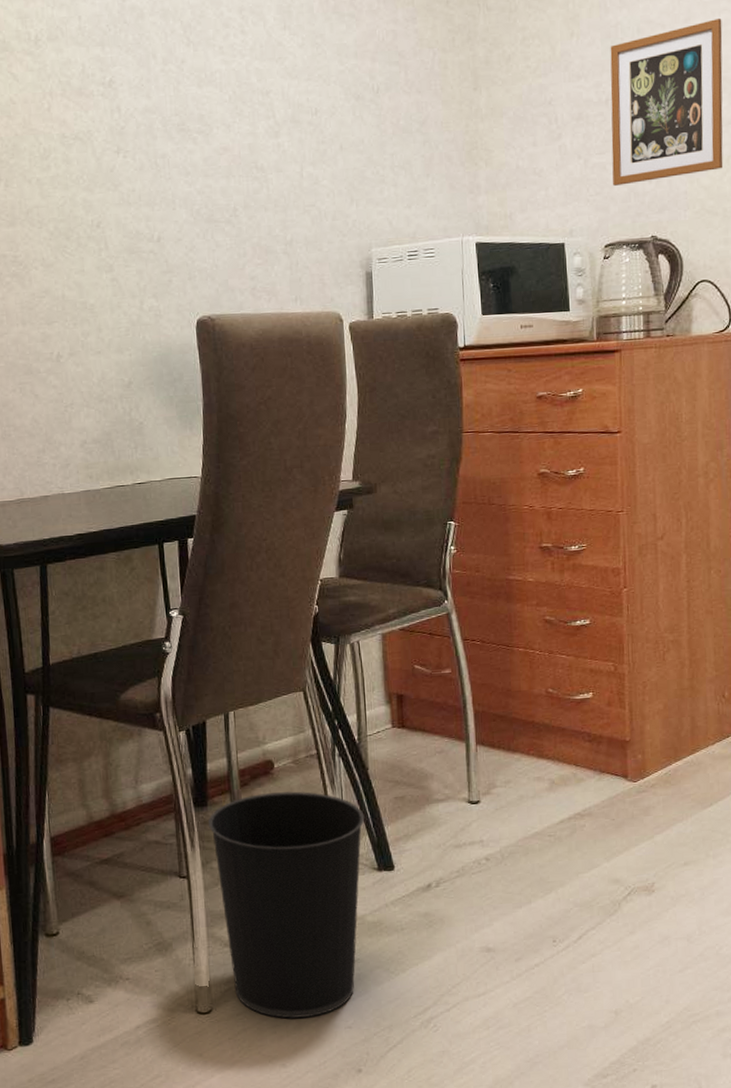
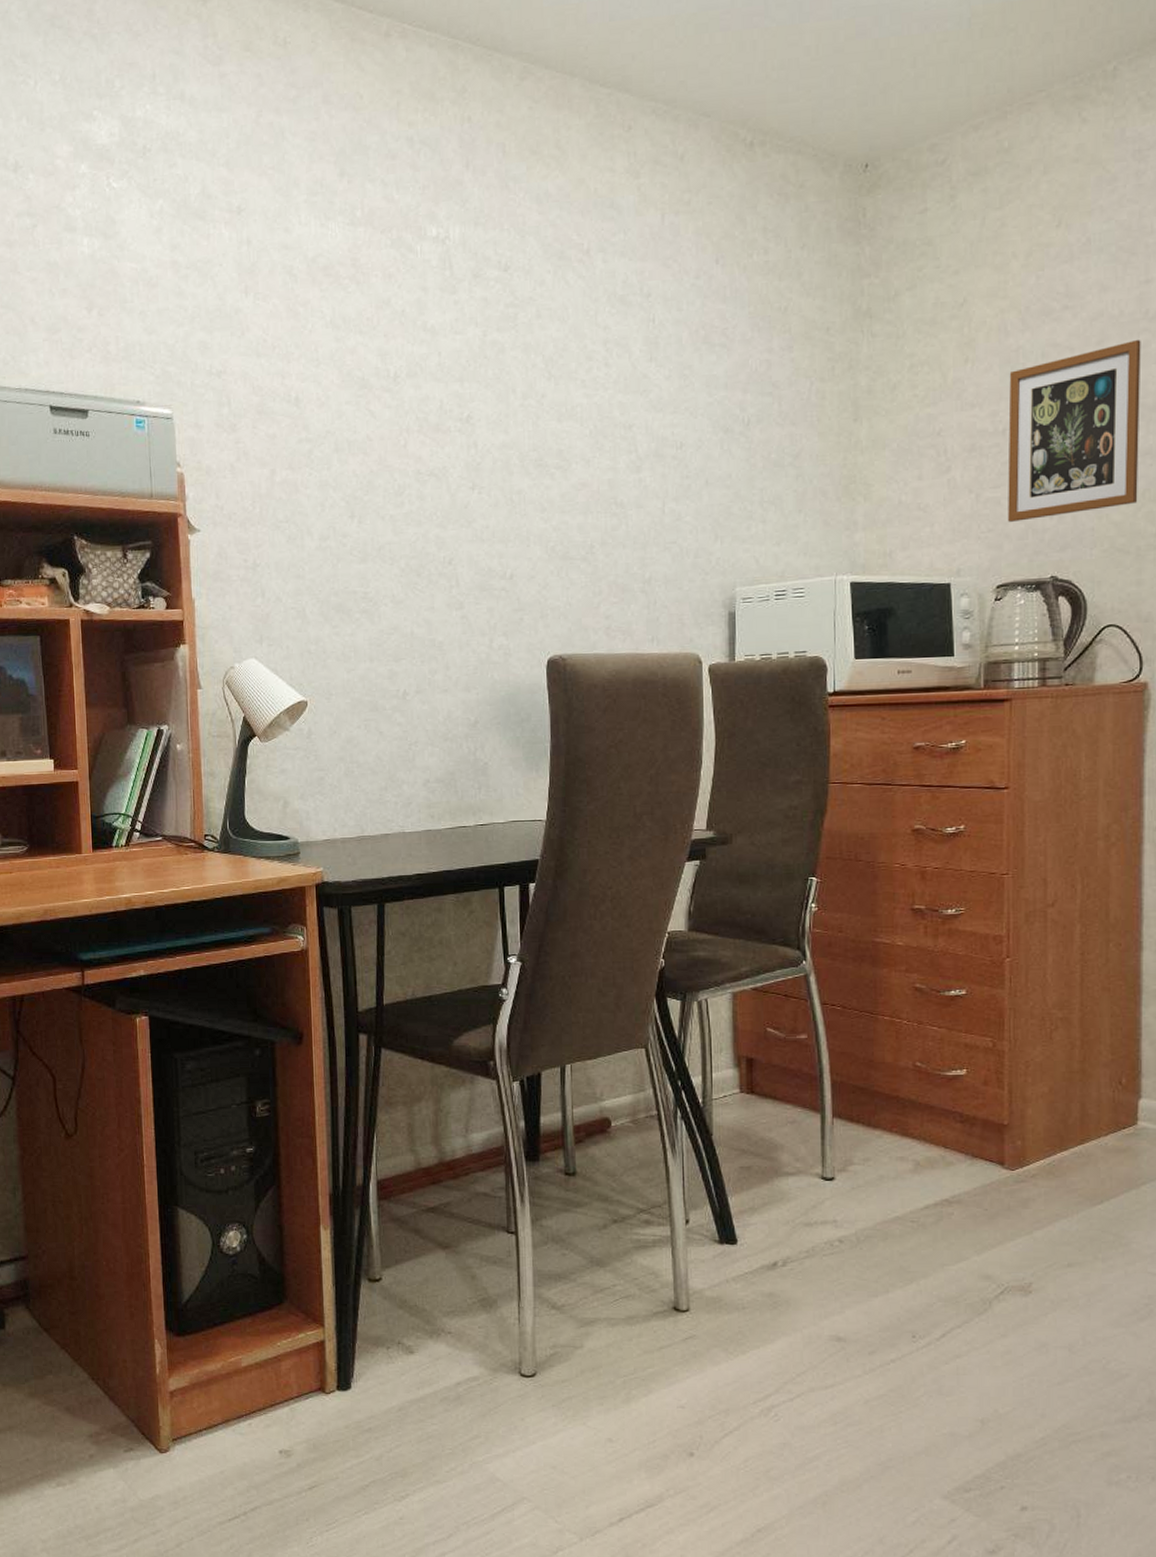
wastebasket: present [208,791,365,1018] -> none [540,1152,707,1391]

